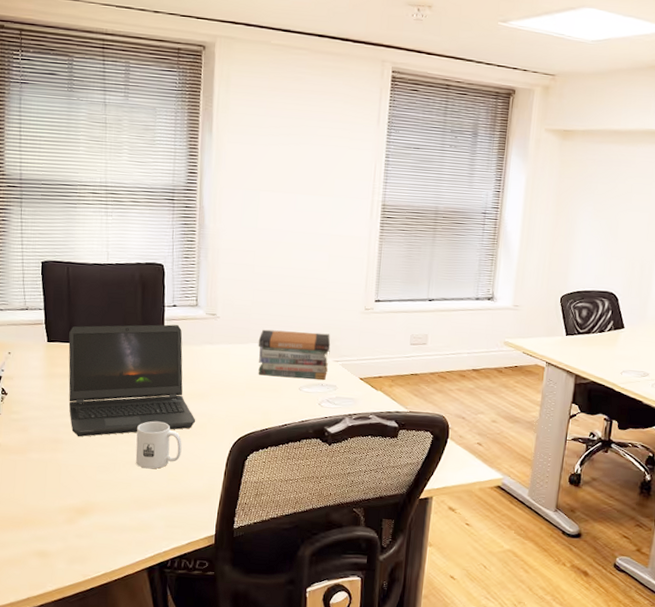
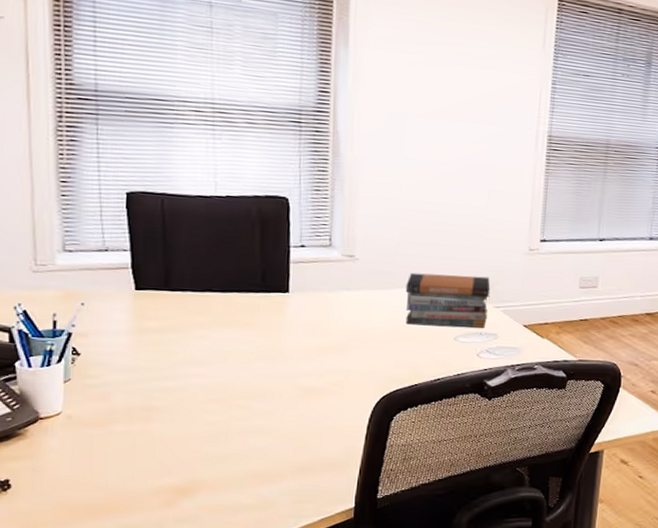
laptop computer: present [68,324,196,437] -> none [164,268,330,403]
mug: present [135,421,182,469] -> none [254,380,313,437]

